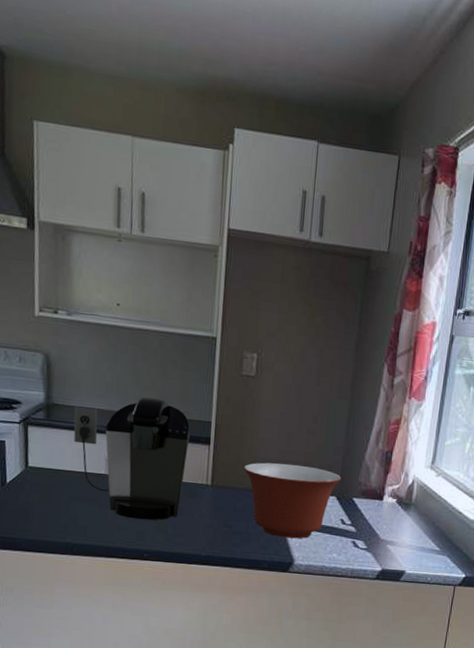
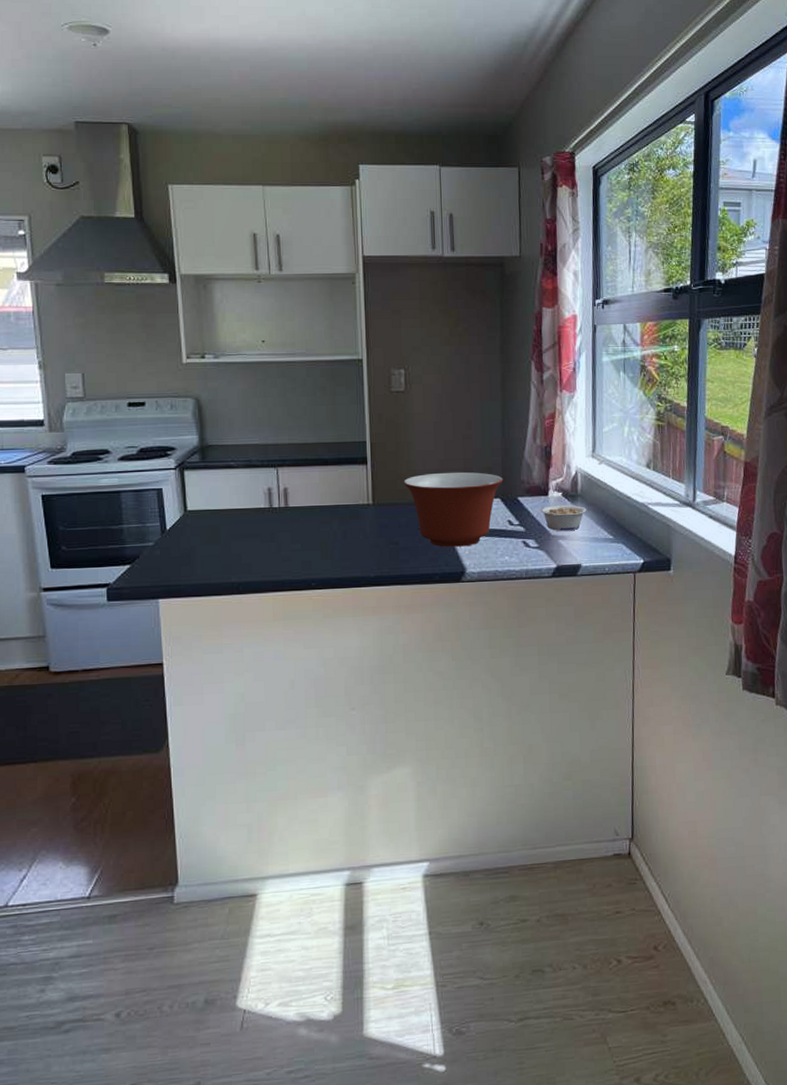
coffee maker: present [73,396,190,520] -> none [229,425,347,549]
legume: none [373,510,418,538] -> present [540,504,587,532]

